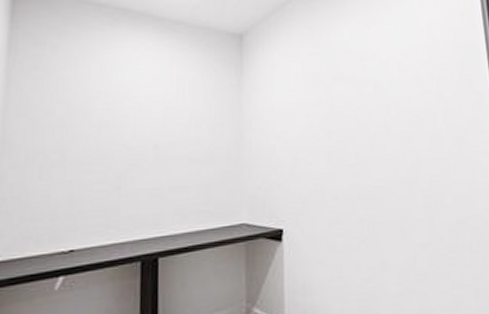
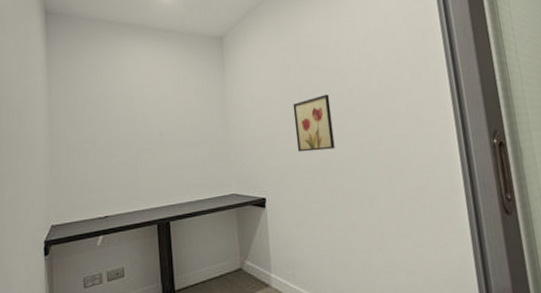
wall art: none [321,109,368,175] -> present [293,94,335,152]

